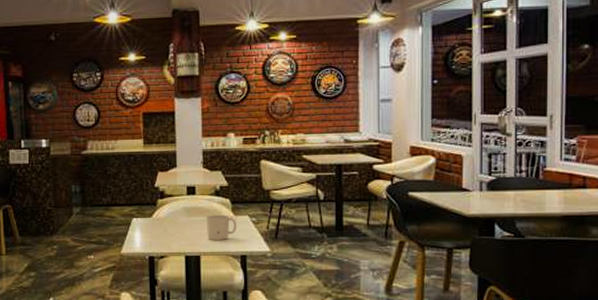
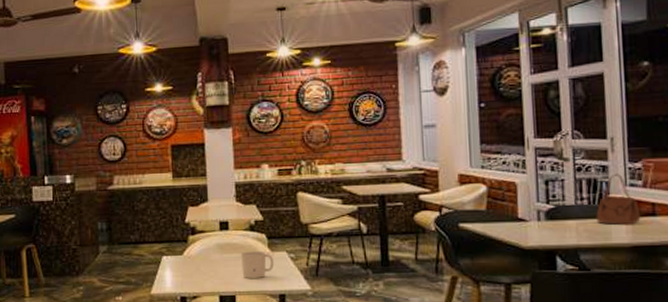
handbag: none [533,148,573,197] -> present [596,173,641,226]

